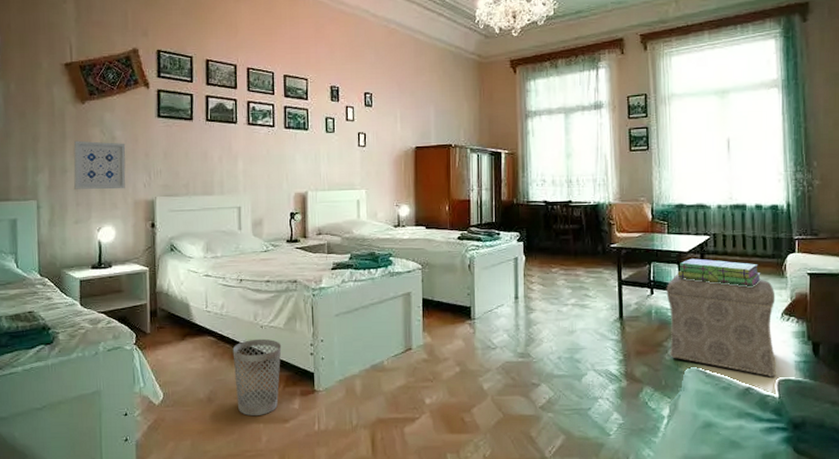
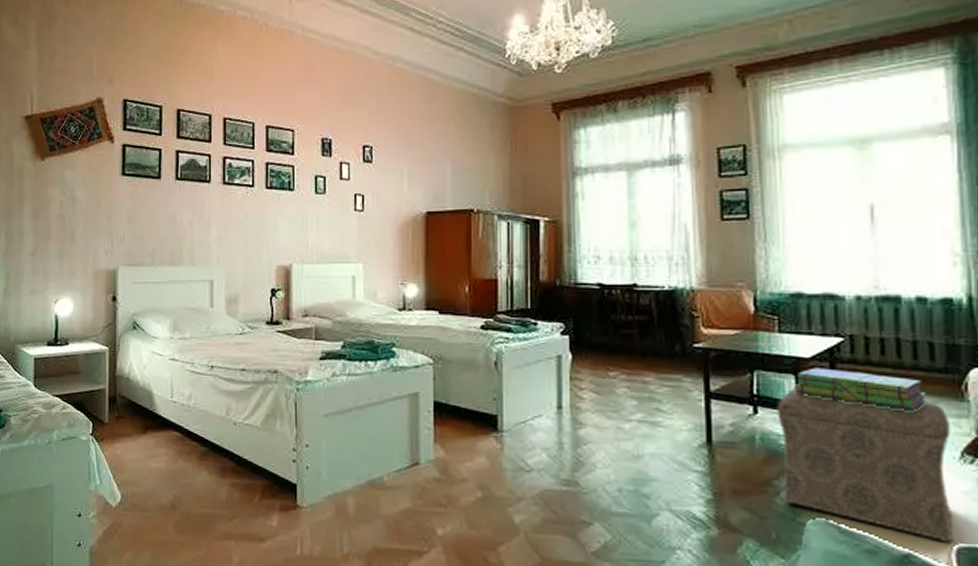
wall art: present [73,140,126,190] -> none [31,201,87,257]
wastebasket: present [232,338,282,417] -> none [200,438,258,531]

